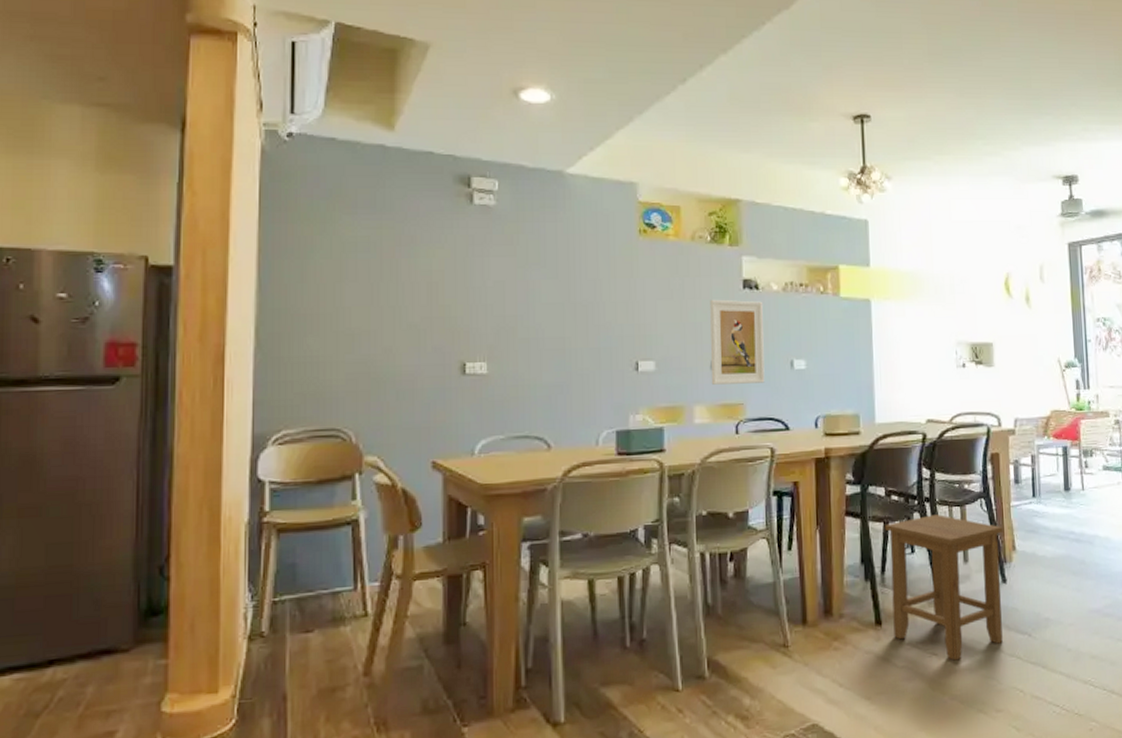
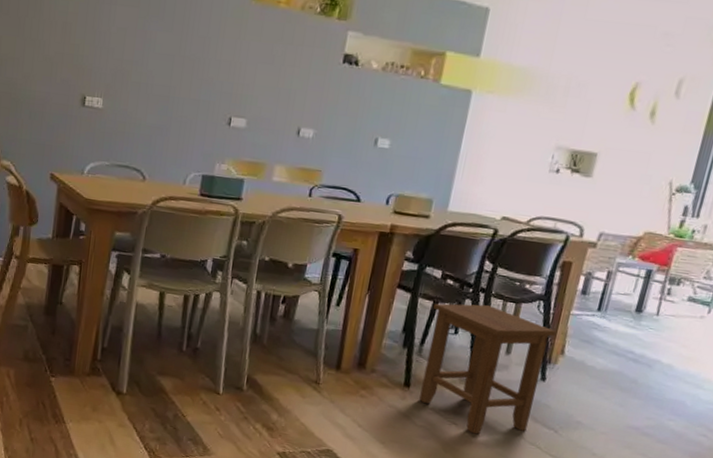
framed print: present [710,299,765,385] -> none [294,69,360,155]

